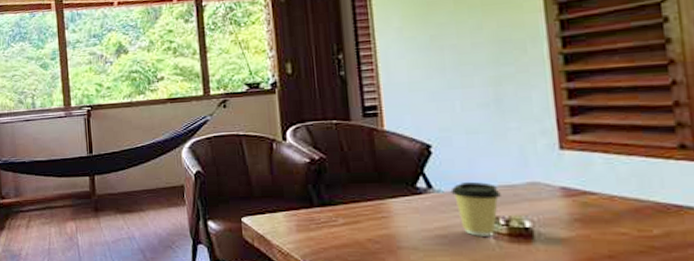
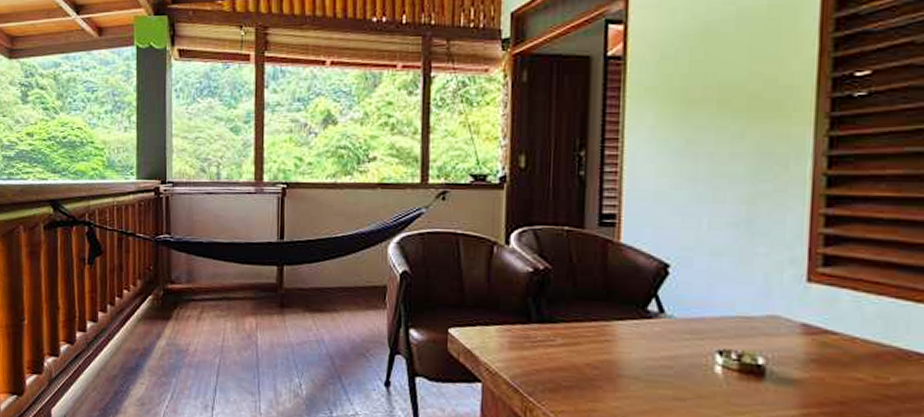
coffee cup: present [450,181,501,236] -> none [683,308,737,371]

